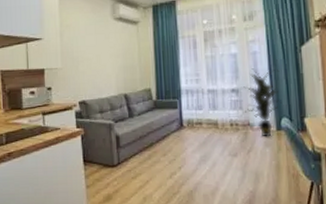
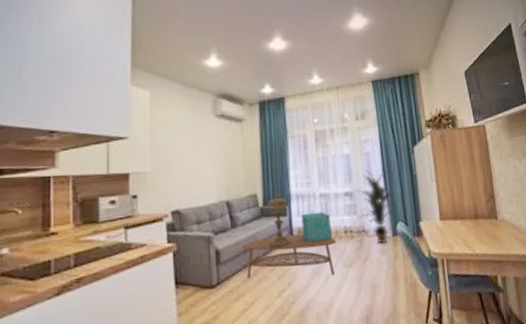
coffee table: none [138,124,222,162] -> present [242,233,336,278]
decorative urn: none [160,88,182,136] -> present [268,193,292,248]
decorative cube: none [190,106,219,133] -> present [301,212,333,243]

